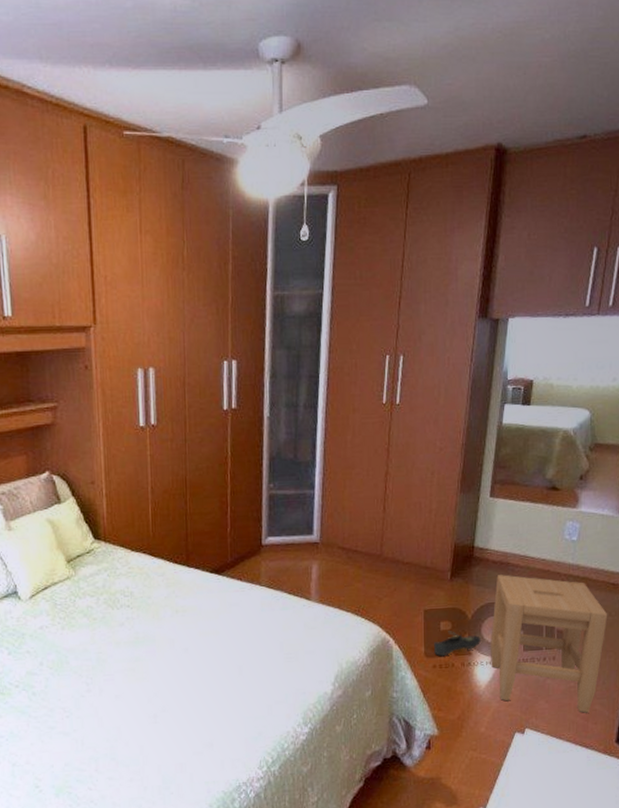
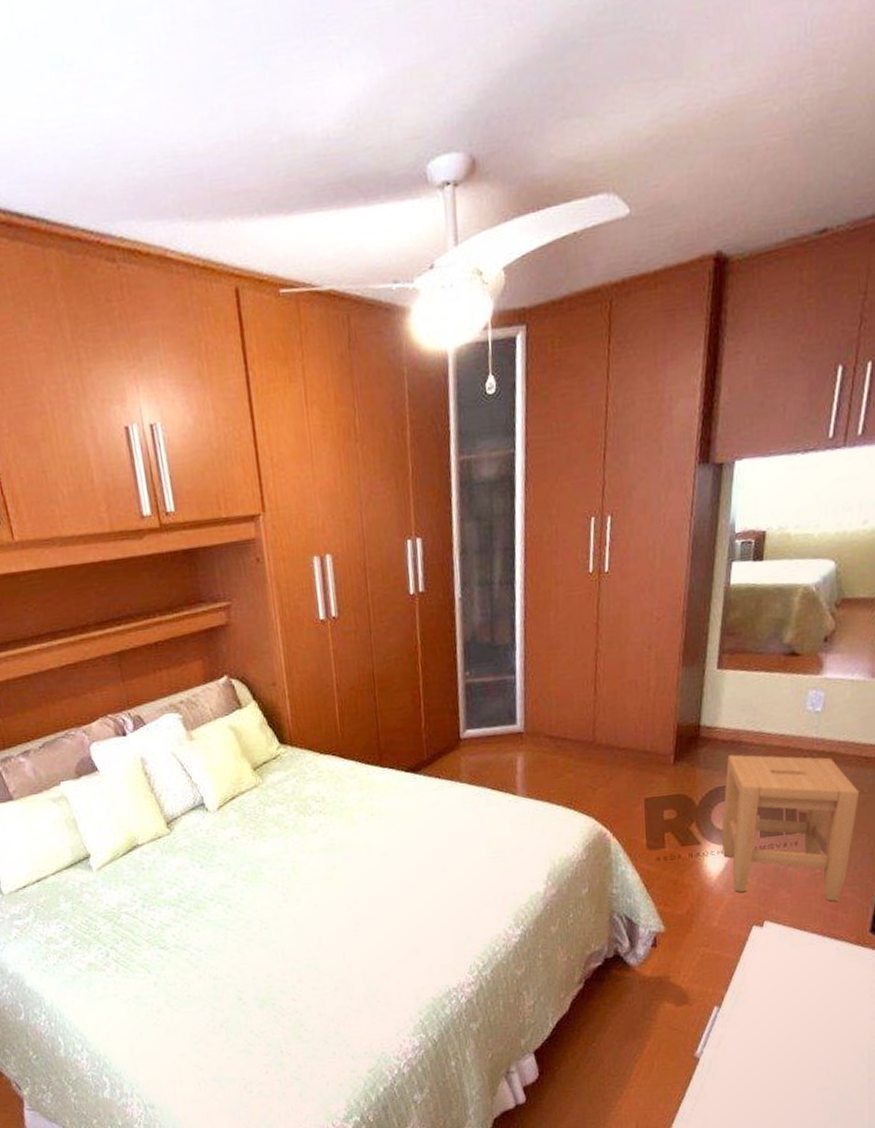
shoe: present [434,631,481,657] -> none [657,819,711,848]

